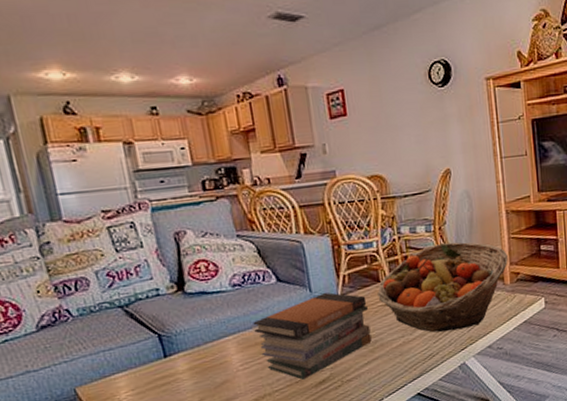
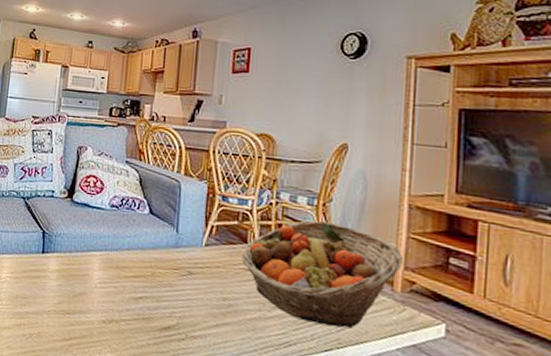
book stack: present [253,292,372,380] -> none [118,236,230,319]

